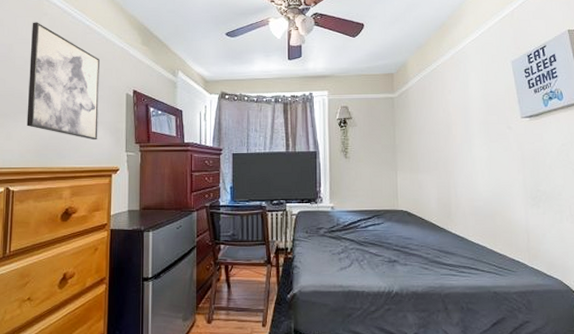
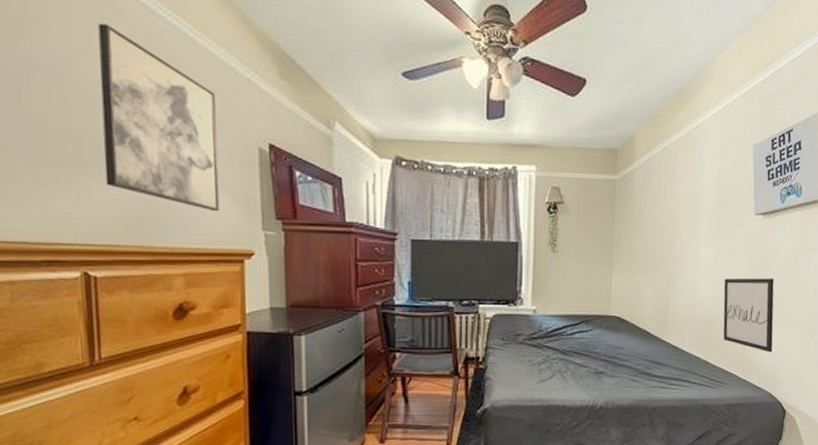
wall art: none [500,172,557,241] -> present [723,278,775,353]

